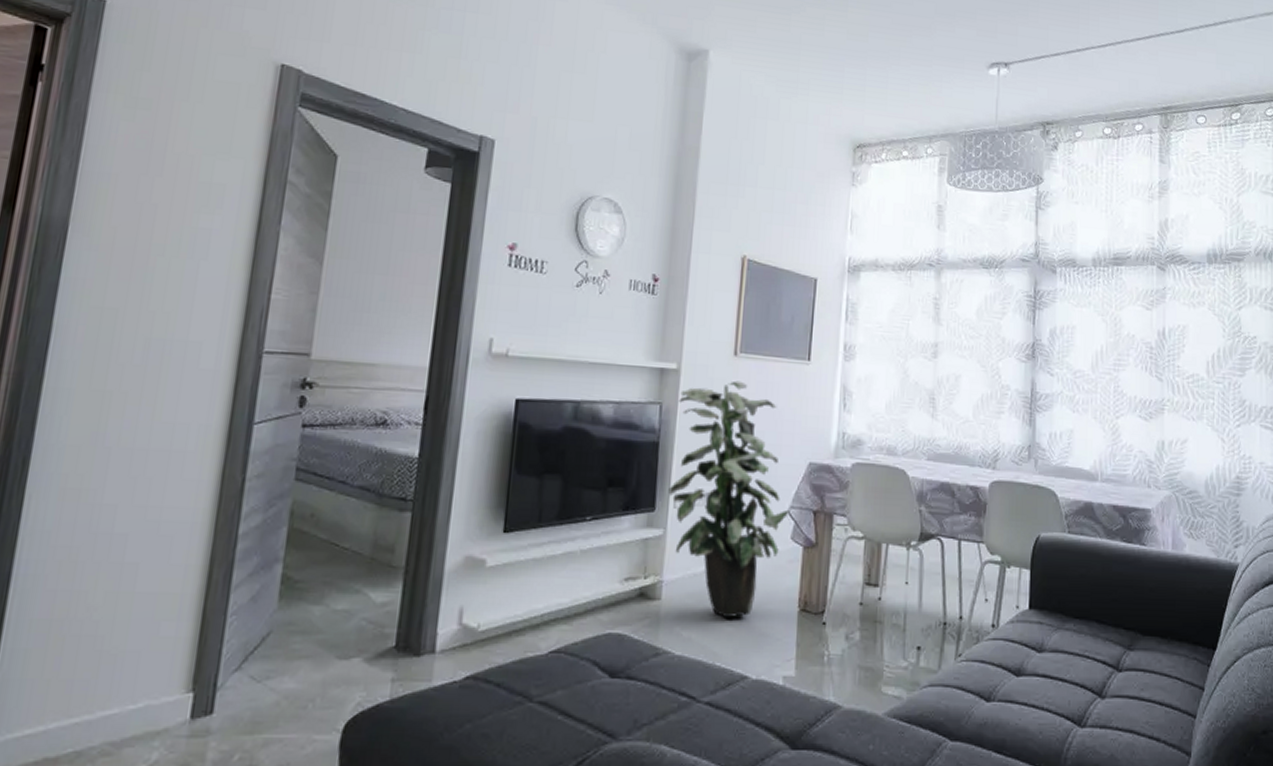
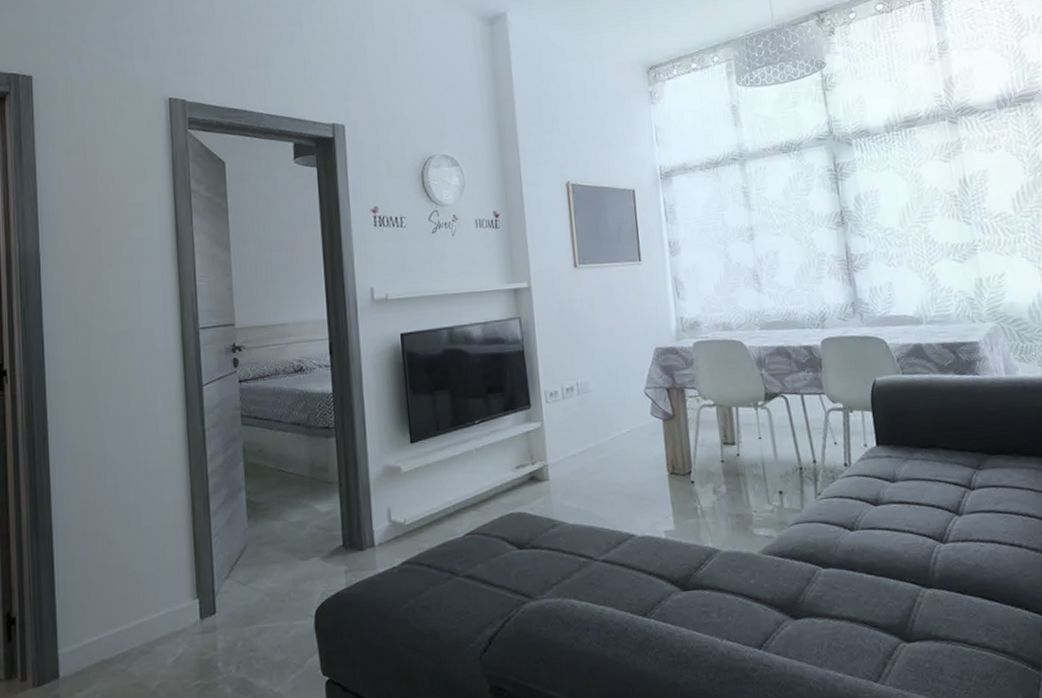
indoor plant: present [668,380,790,617] -> none [534,288,646,488]

